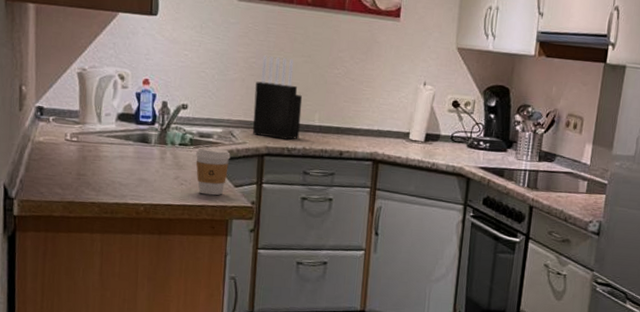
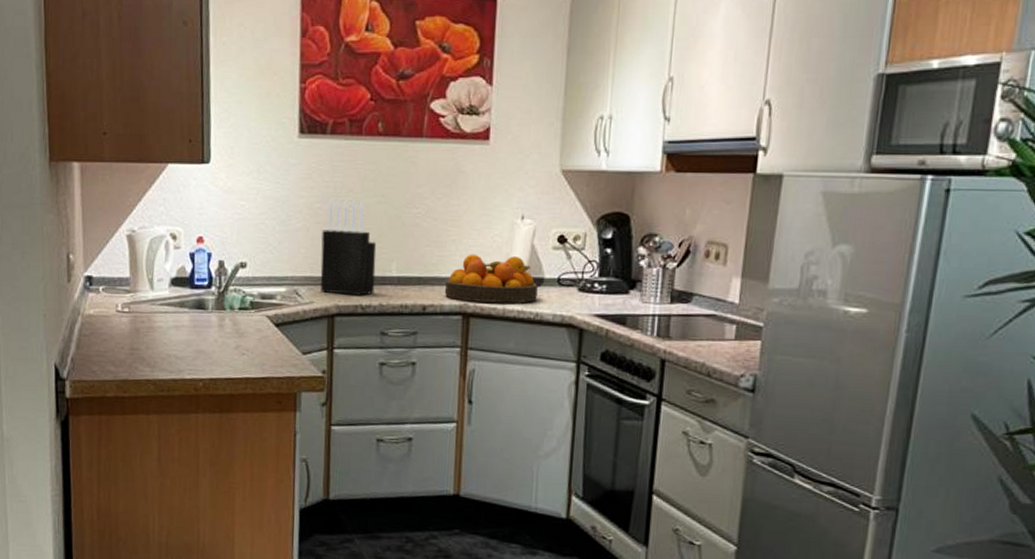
coffee cup: present [195,147,231,196] -> none [257,310,296,366]
fruit bowl: none [358,110,435,154] -> present [444,254,538,303]

